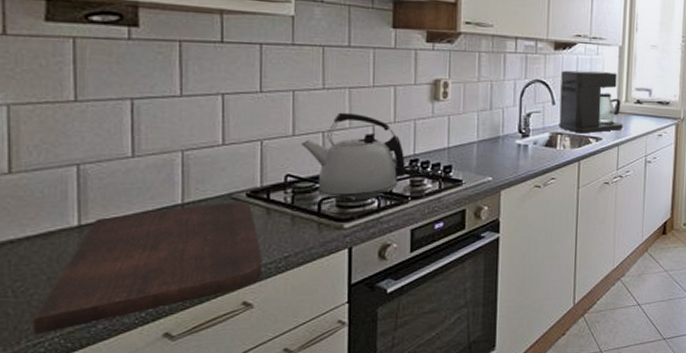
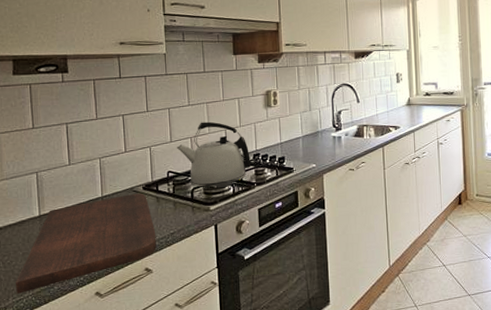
coffee maker: present [559,70,623,134] -> none [362,72,416,124]

